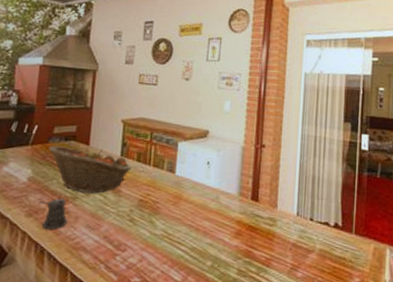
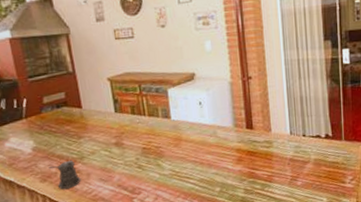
fruit basket: present [48,145,132,193] -> none [42,109,128,152]

